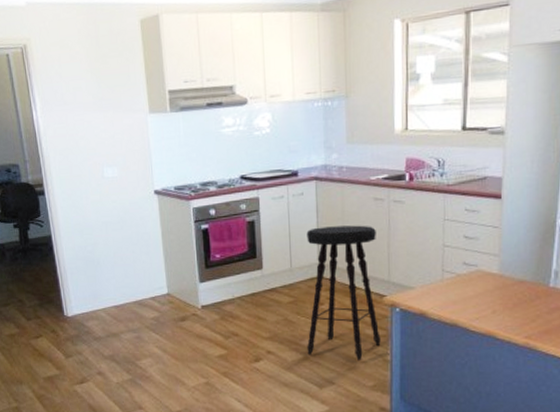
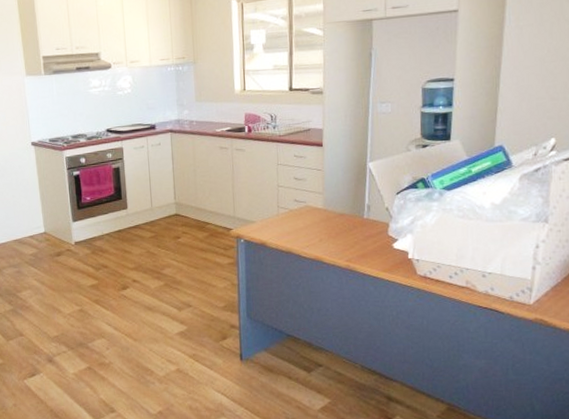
music stool: present [306,225,381,361] -> none [164,170,229,286]

